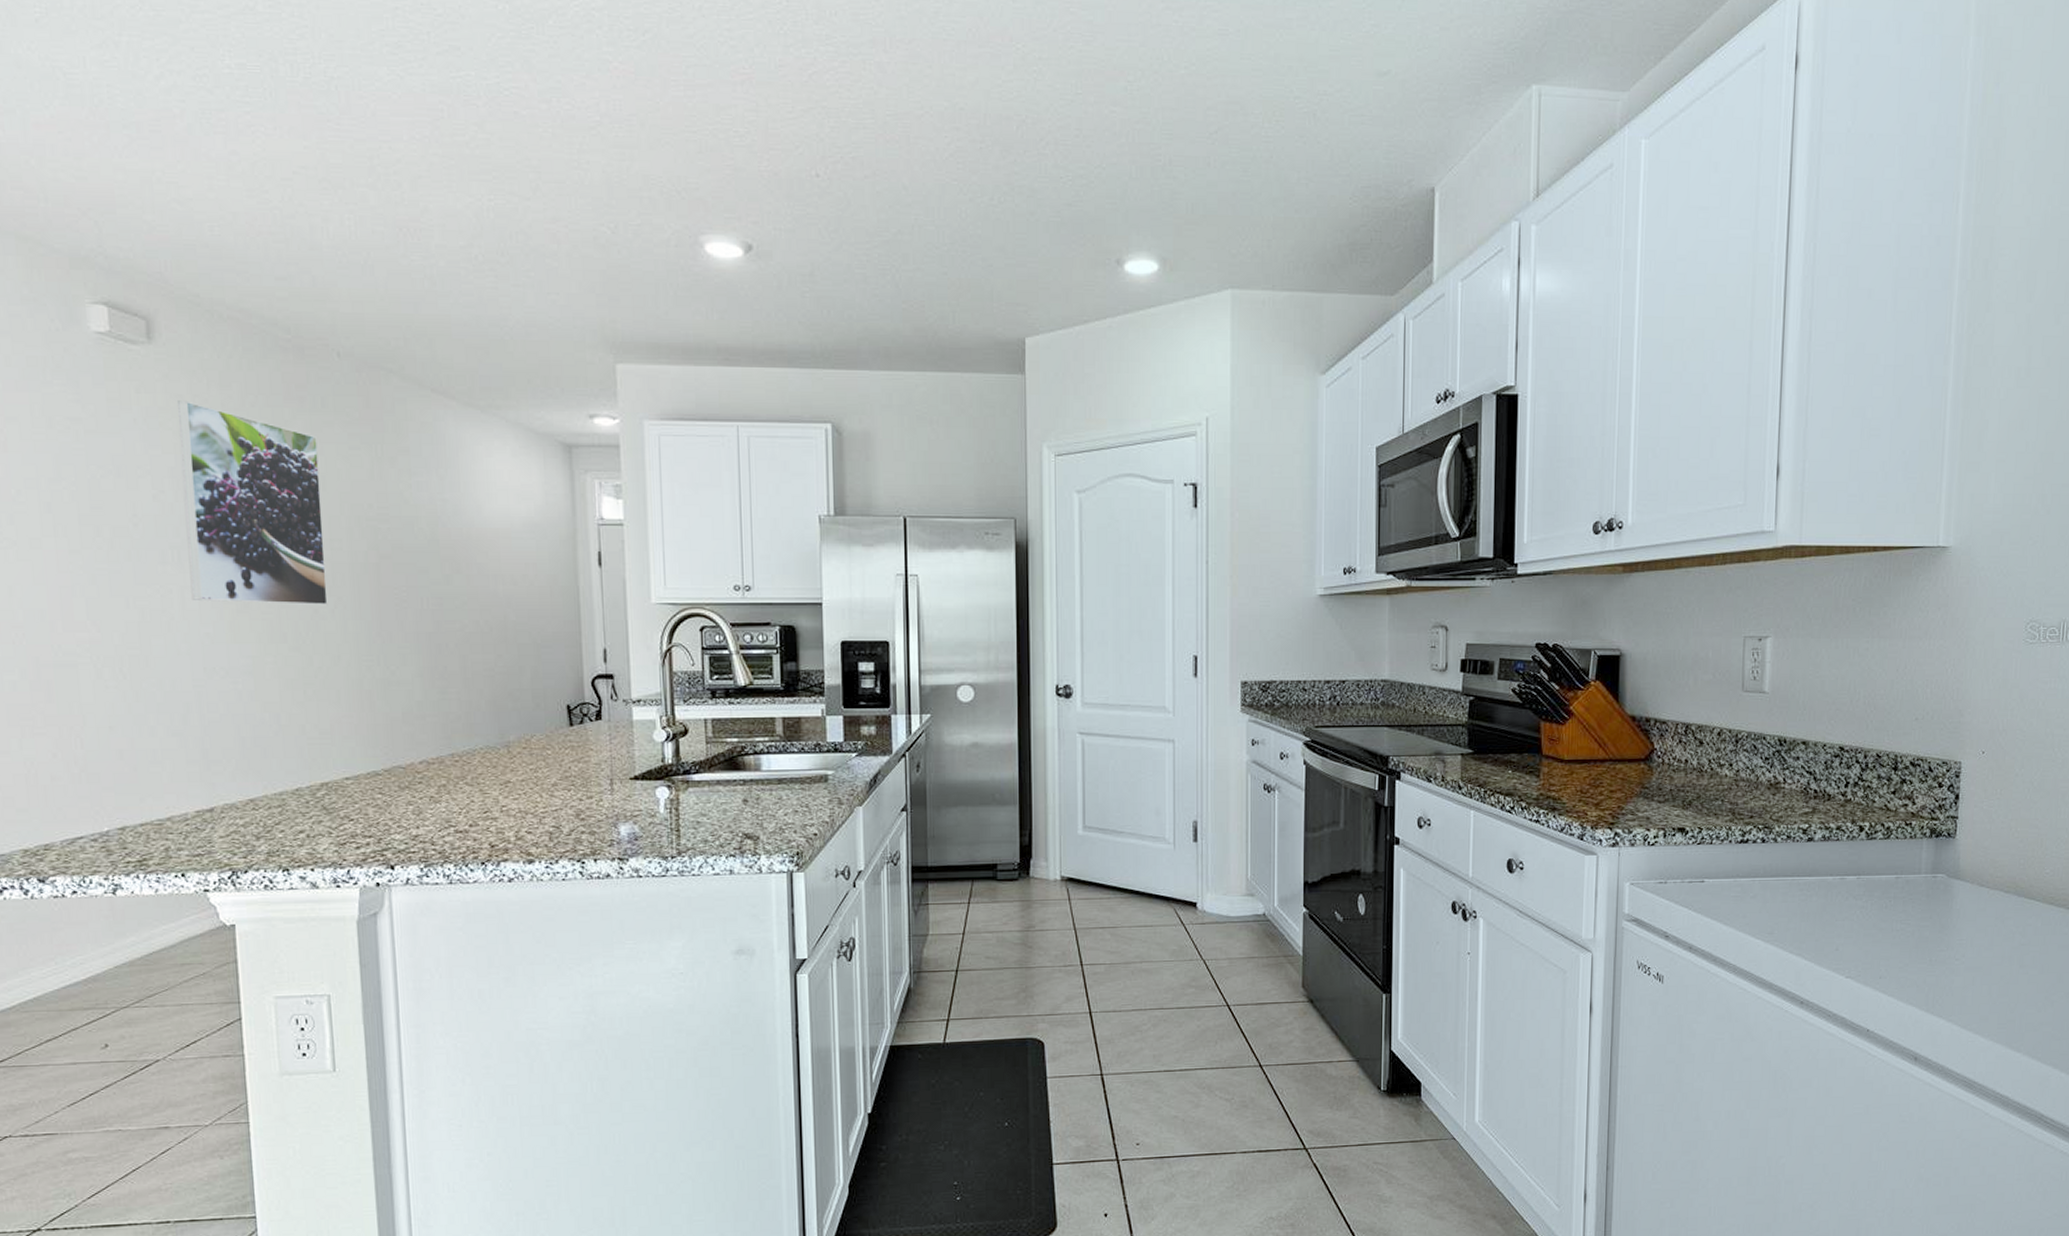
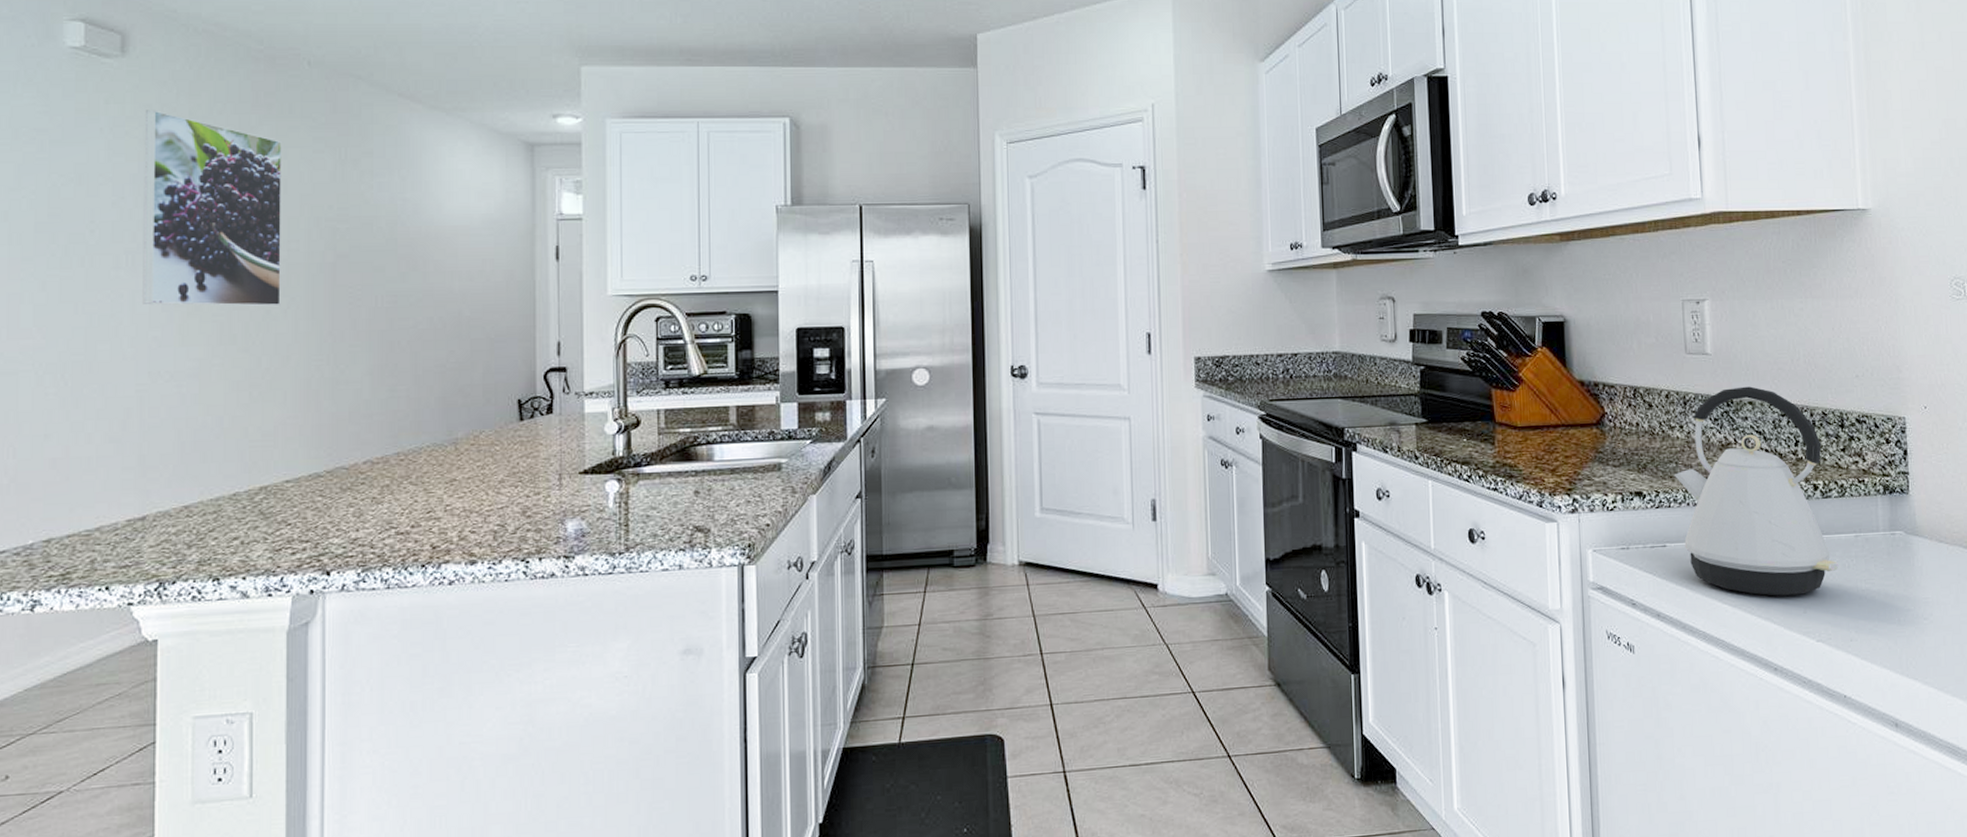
kettle: none [1718,726,1876,933] -> present [1674,386,1839,596]

